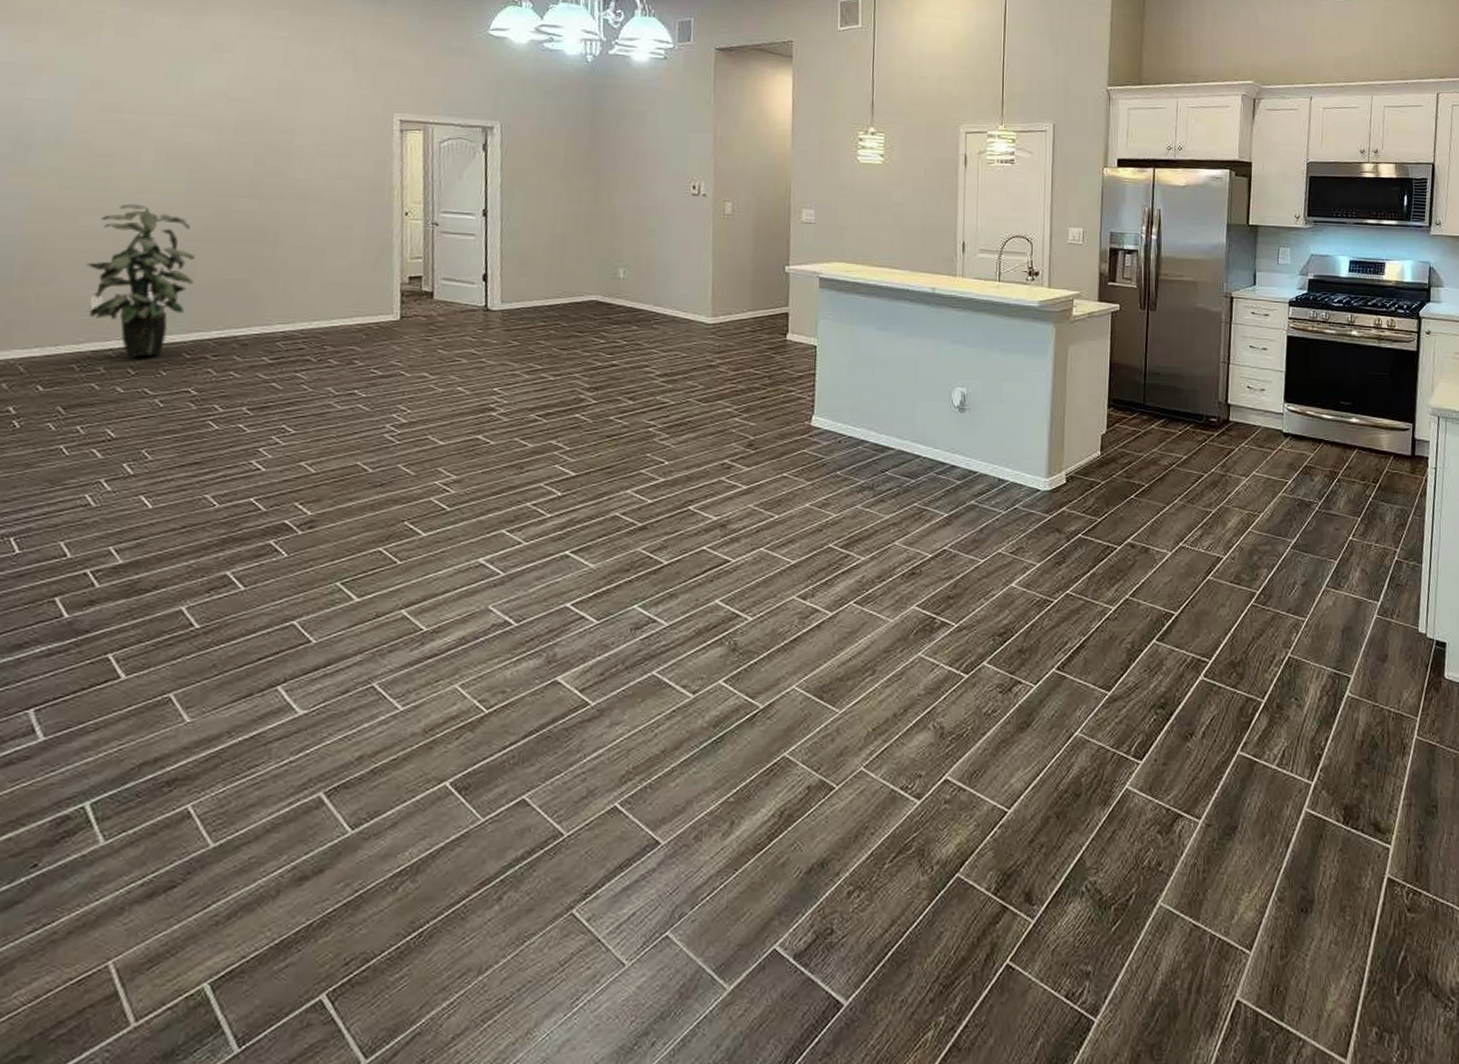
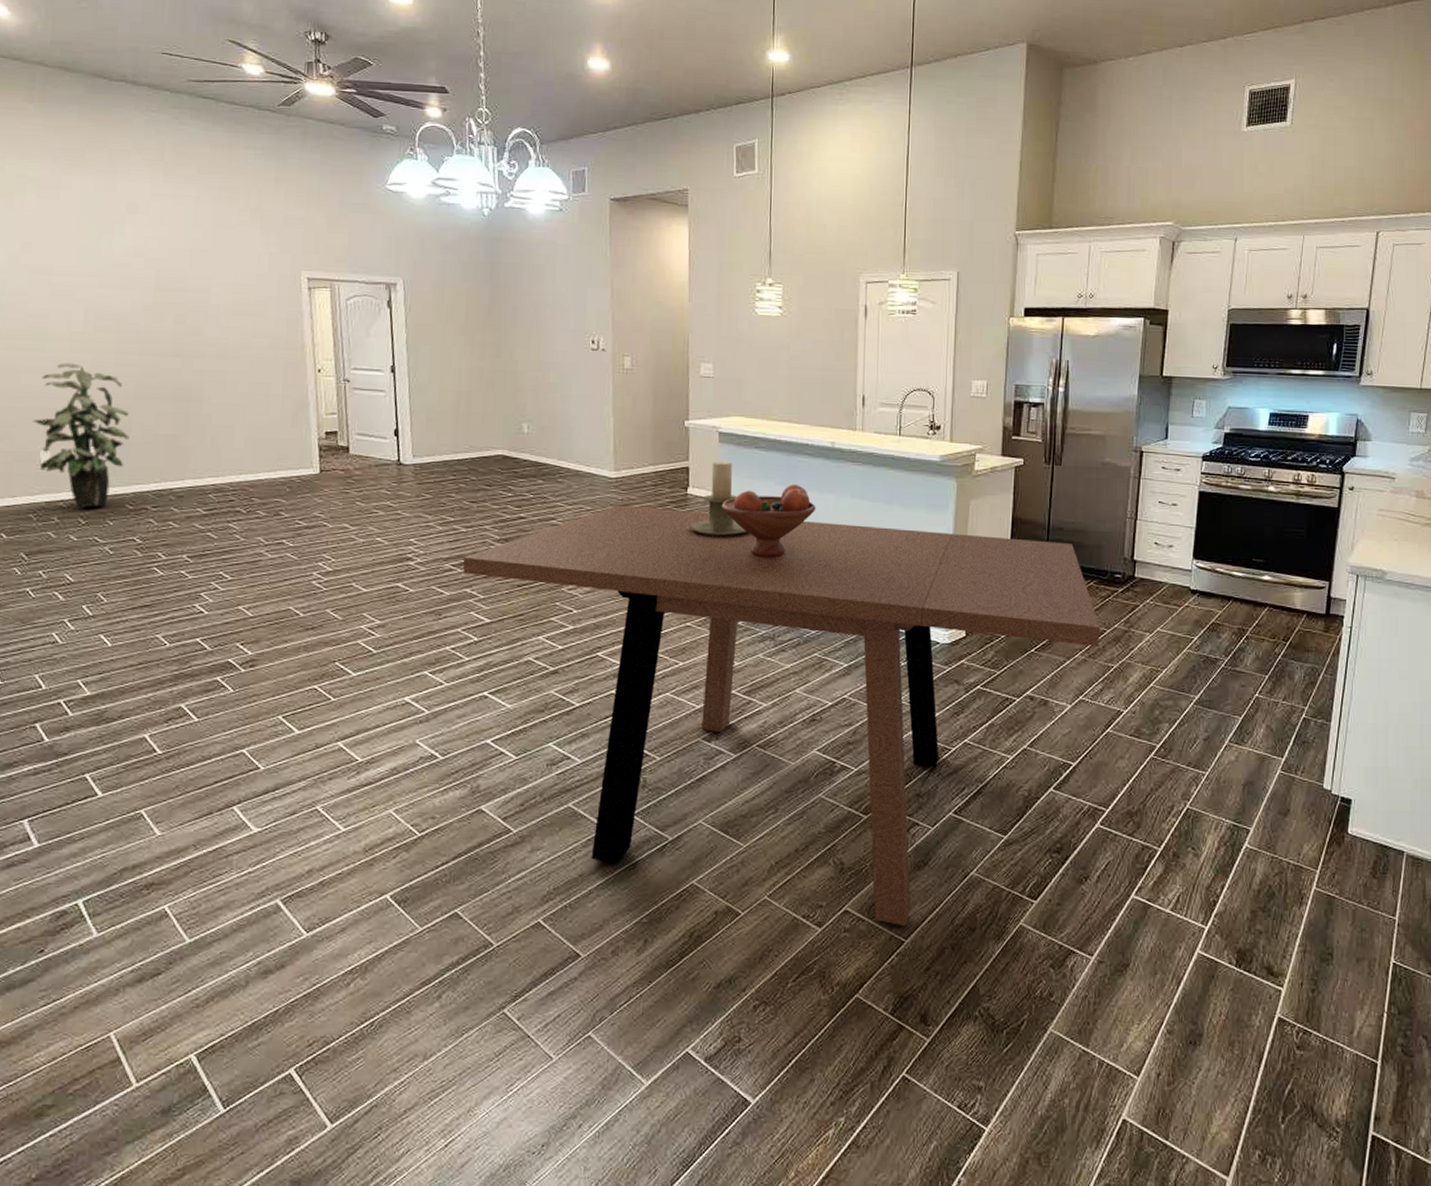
dining table: none [549,351,1198,796] -> present [462,505,1101,927]
candle holder: none [786,307,847,384] -> present [687,462,747,537]
fruit bowl: none [820,329,917,405] -> present [721,483,816,558]

